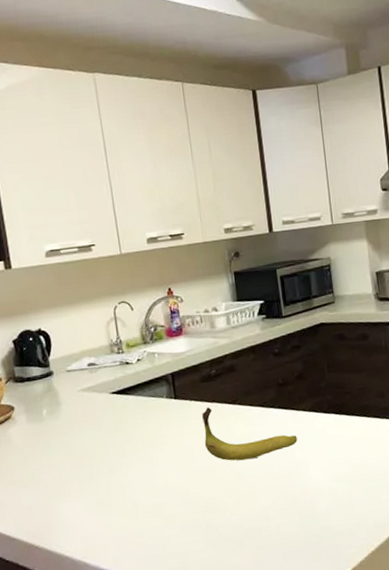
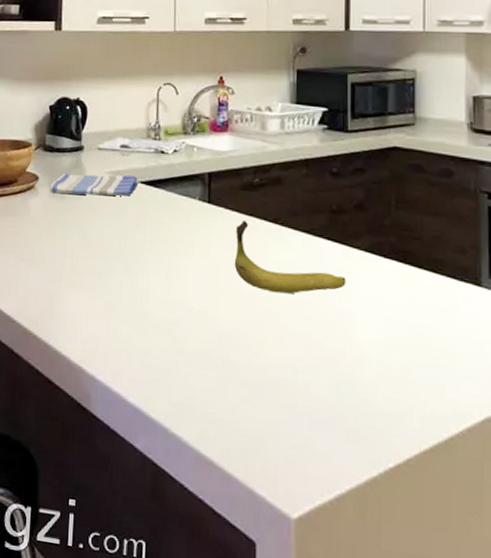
dish towel: none [26,389,110,419] -> present [49,173,139,196]

